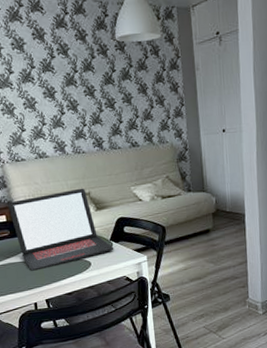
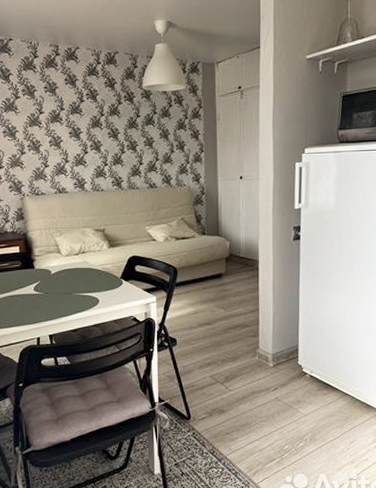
laptop: present [8,188,114,271] -> none [23,224,124,304]

